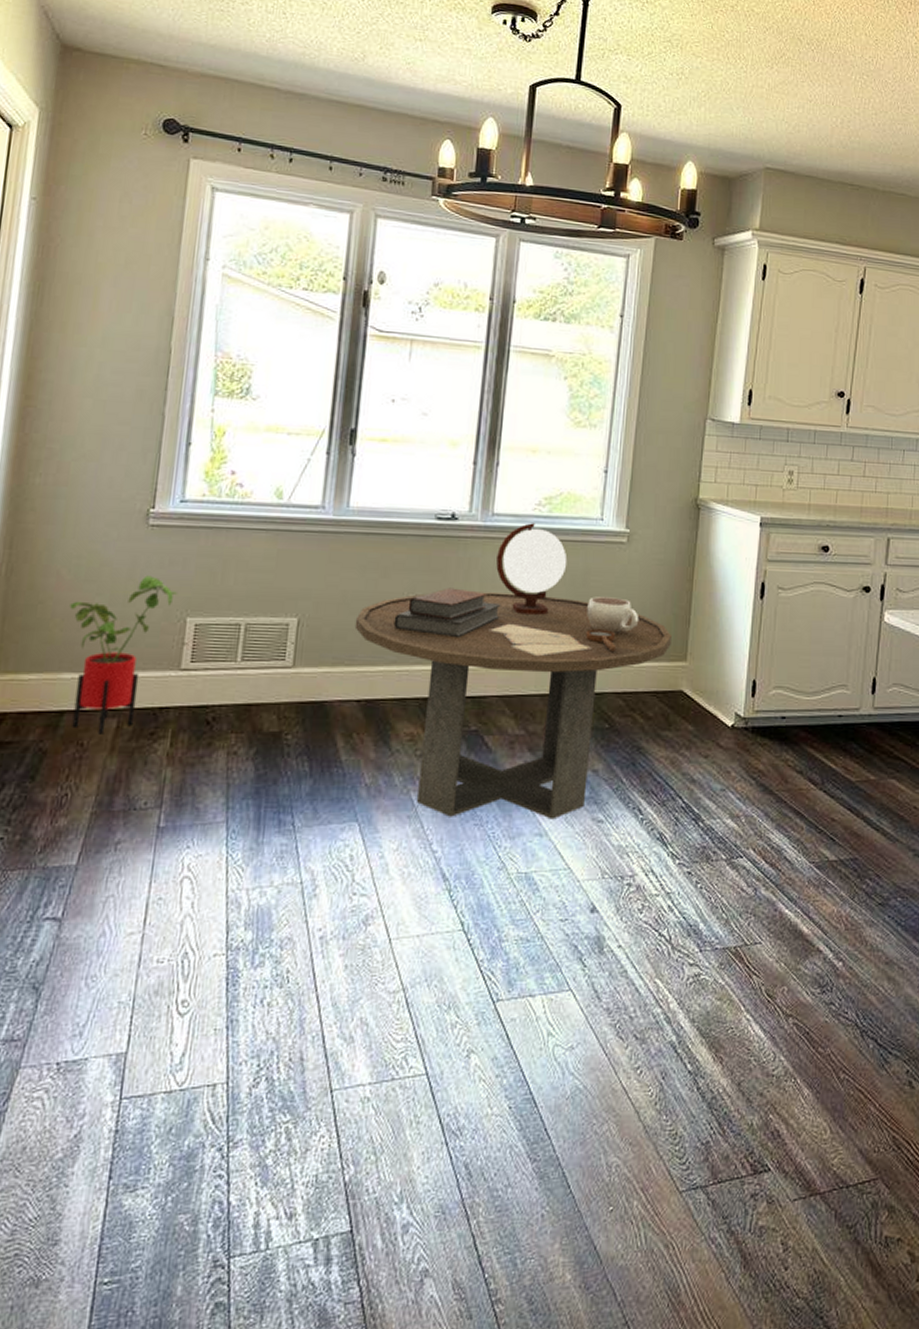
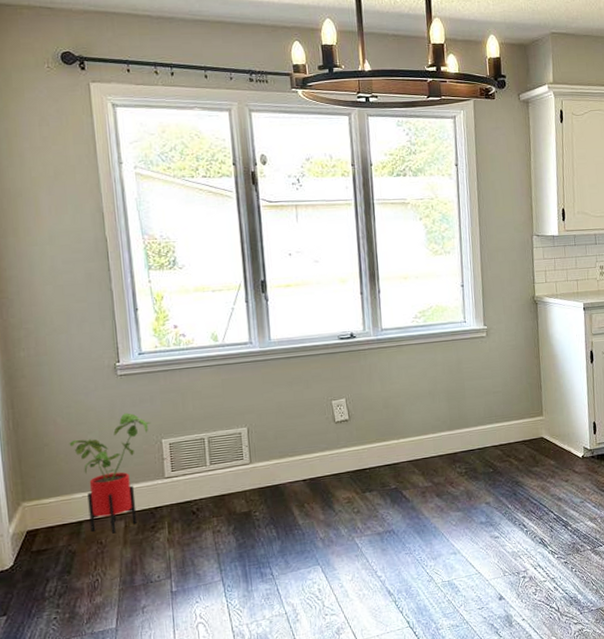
round table: present [354,523,671,820] -> none [291,332,530,551]

